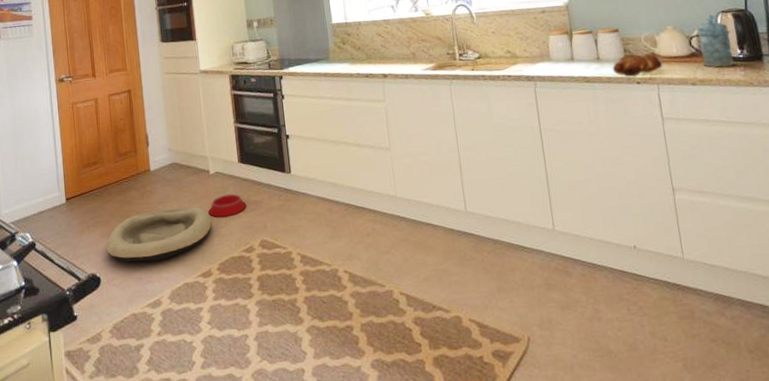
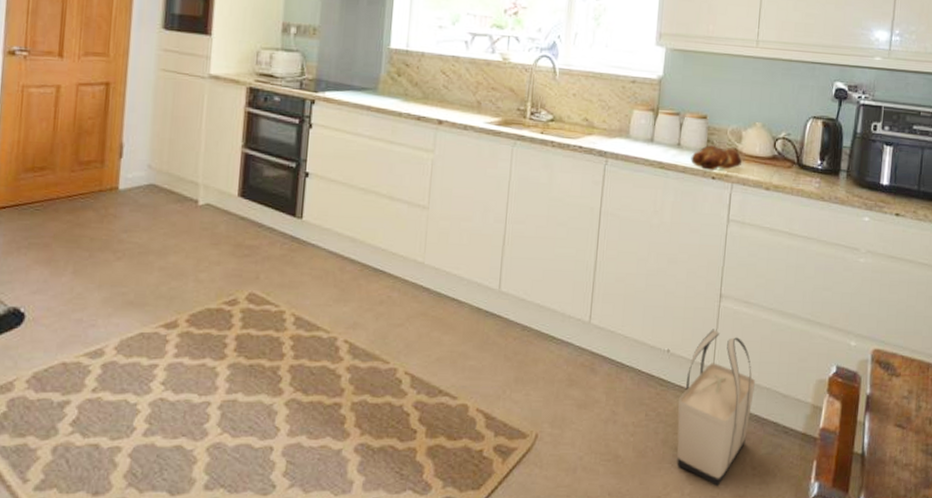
dog bed: present [106,206,212,262] -> none [39,239,190,302]
pet bowl: present [208,193,247,218] -> none [187,232,239,260]
shopping bag: none [656,221,735,374] -> present [676,329,755,487]
canister: present [697,14,734,68] -> none [782,118,816,176]

